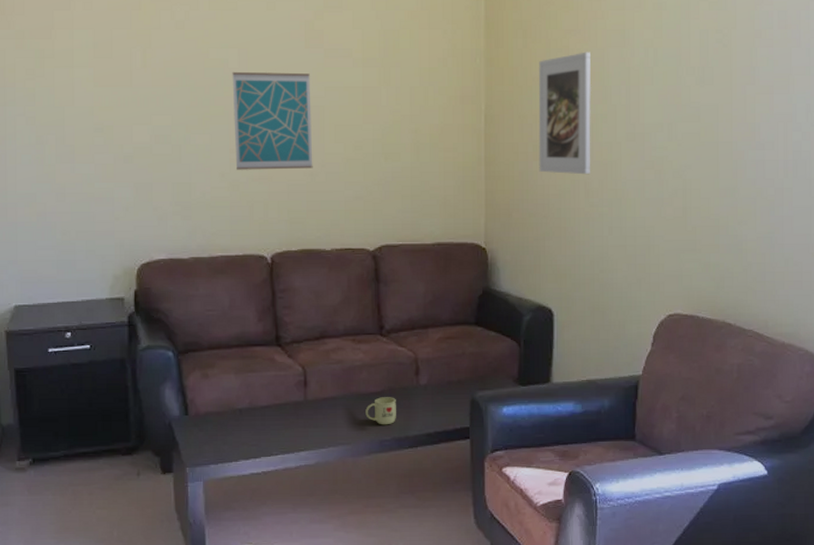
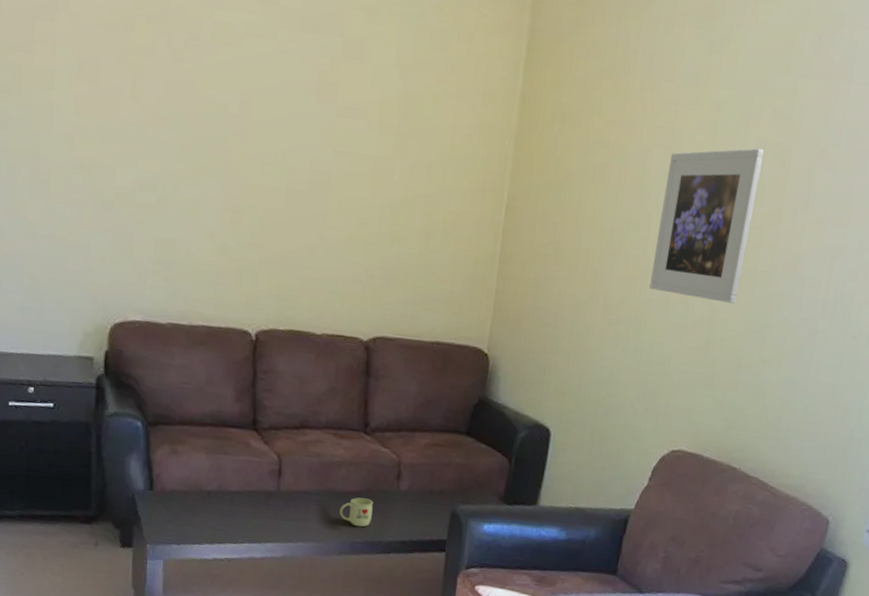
wall art: present [232,71,313,170] -> none [226,119,318,242]
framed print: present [538,52,592,175] -> none [557,148,633,288]
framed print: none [624,37,708,174] -> present [649,148,765,304]

